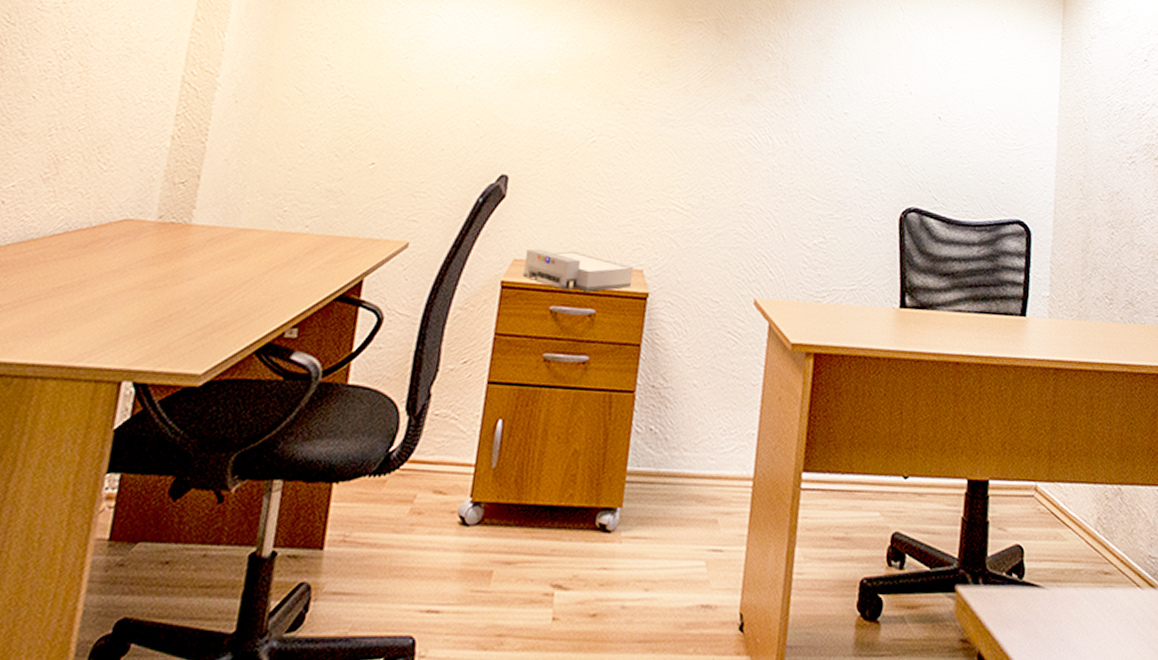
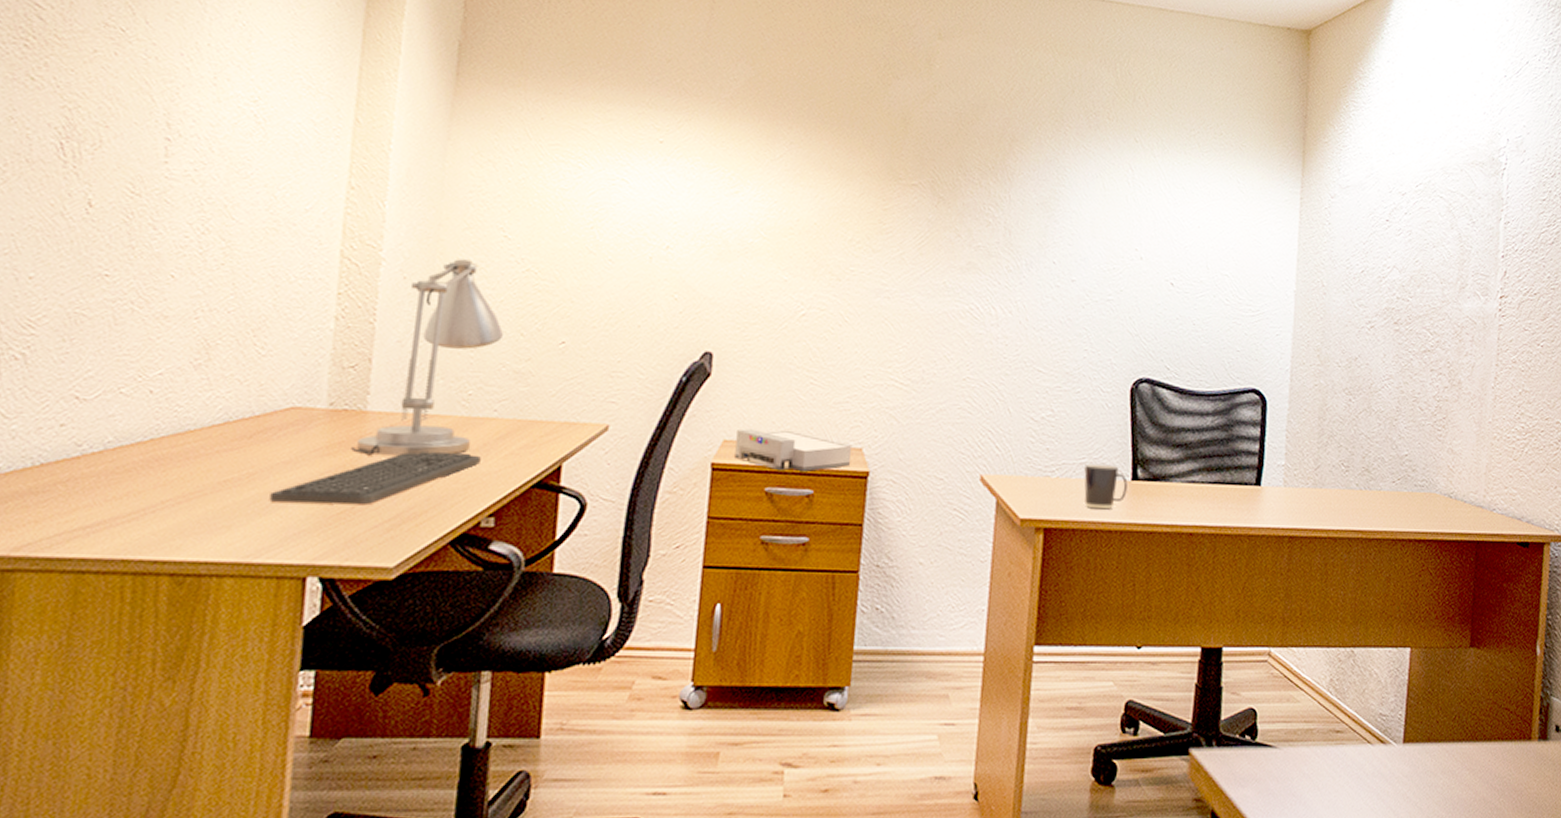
computer keyboard: none [96,264,290,314] -> present [269,452,481,506]
desk lamp: none [174,85,320,267] -> present [351,259,503,456]
mug: none [853,290,896,336] -> present [1084,463,1128,510]

